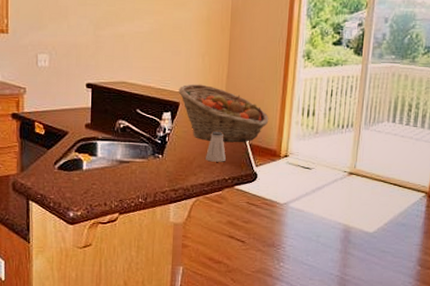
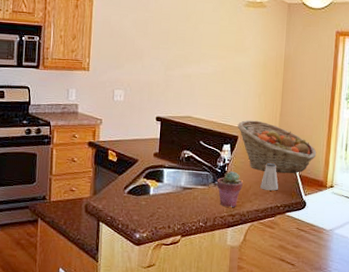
potted succulent: none [156,142,186,181] -> present [216,171,243,207]

